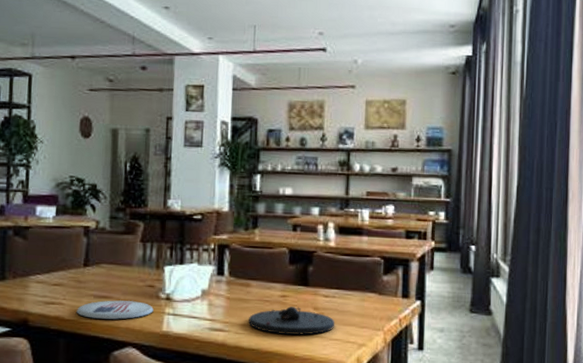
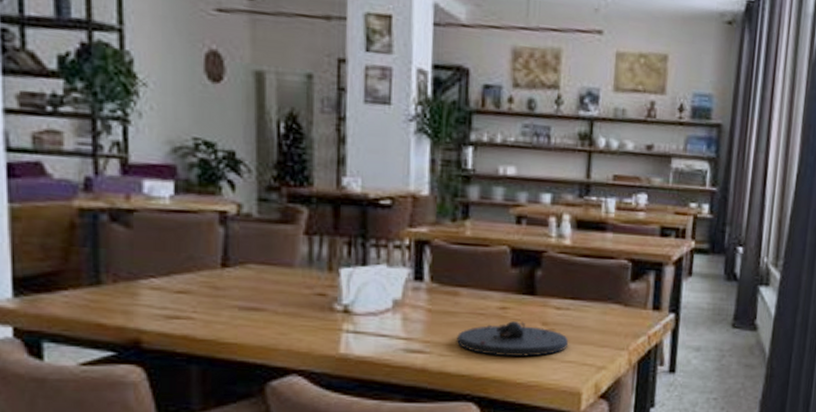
plate: present [76,300,154,320] -> none [214,313,326,339]

